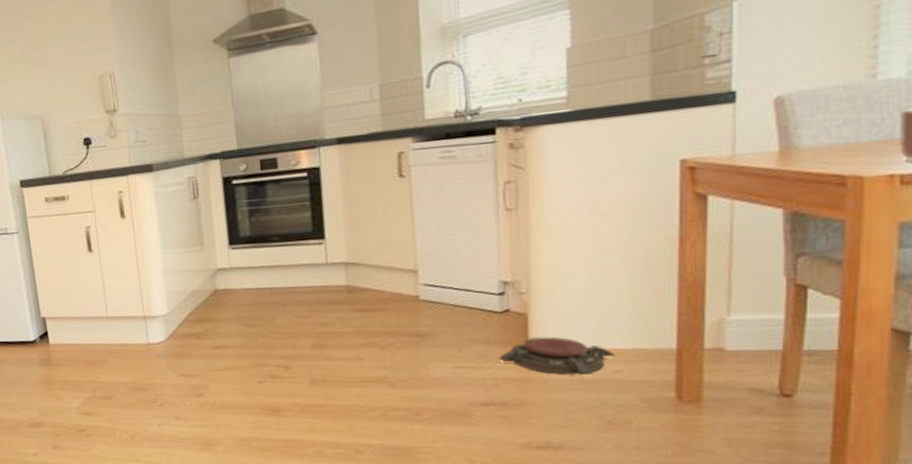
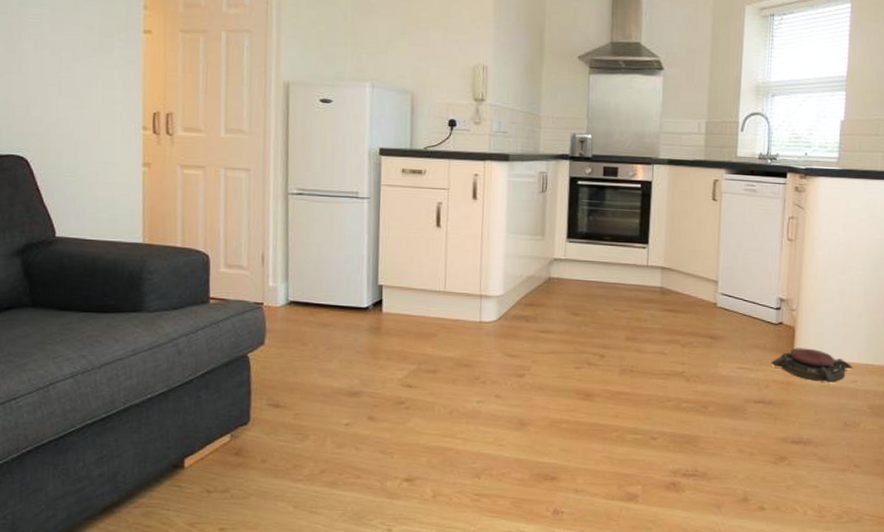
toaster: none [216,124,246,159] -> present [568,132,593,161]

